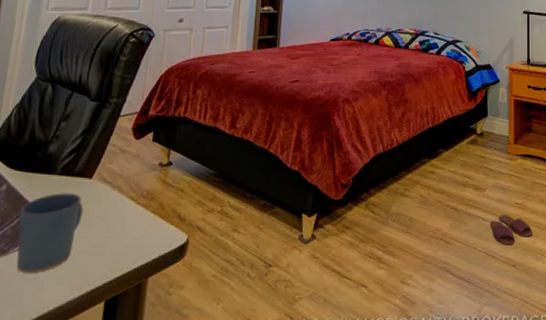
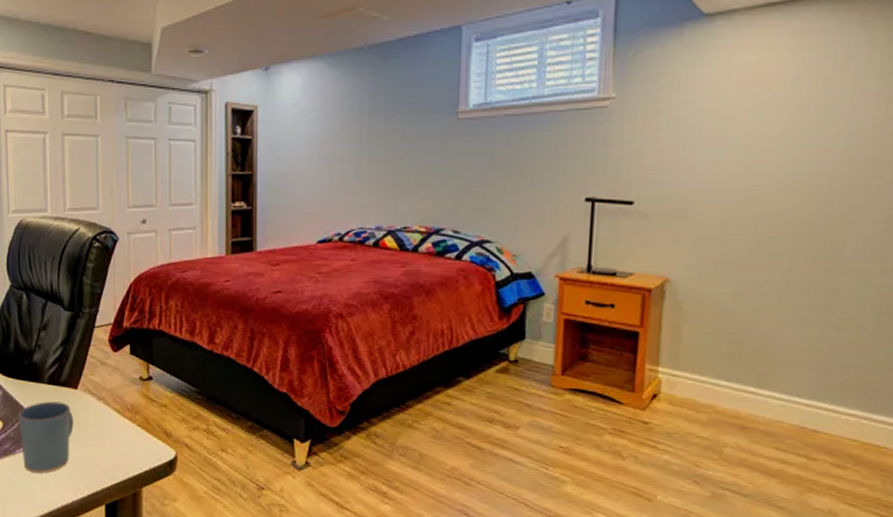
slippers: present [489,215,533,245] -> none [522,458,581,494]

